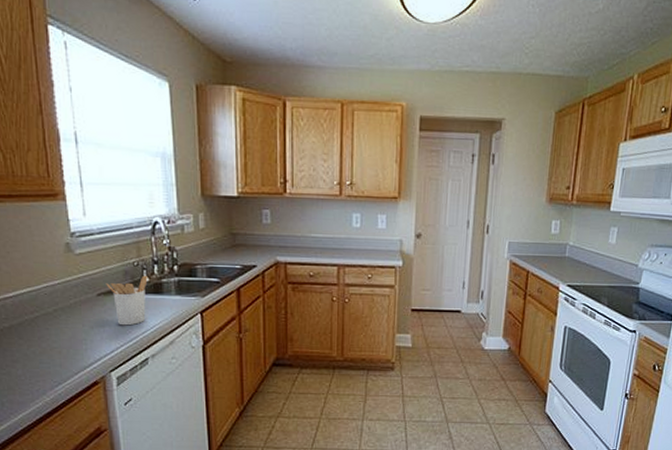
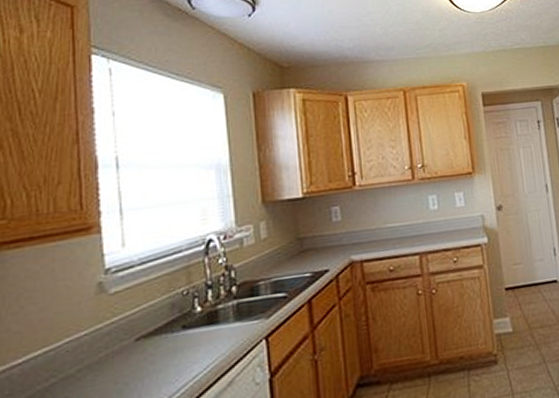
utensil holder: present [106,275,148,326] -> none [147,304,200,374]

